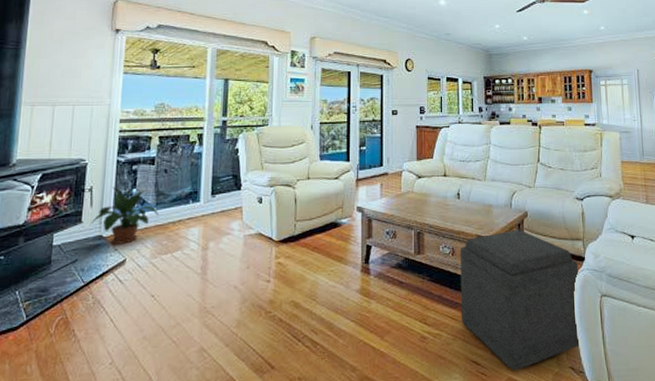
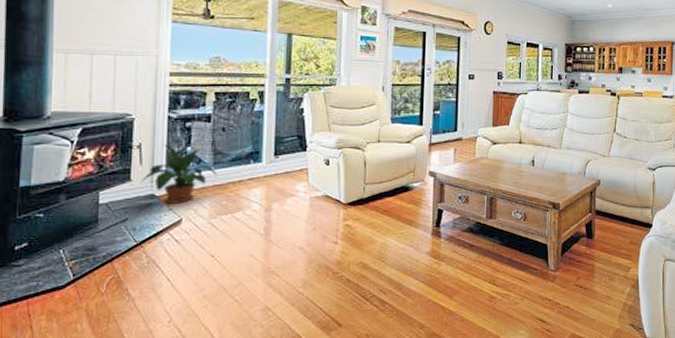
ottoman: present [460,230,579,370] -> none [529,197,646,327]

